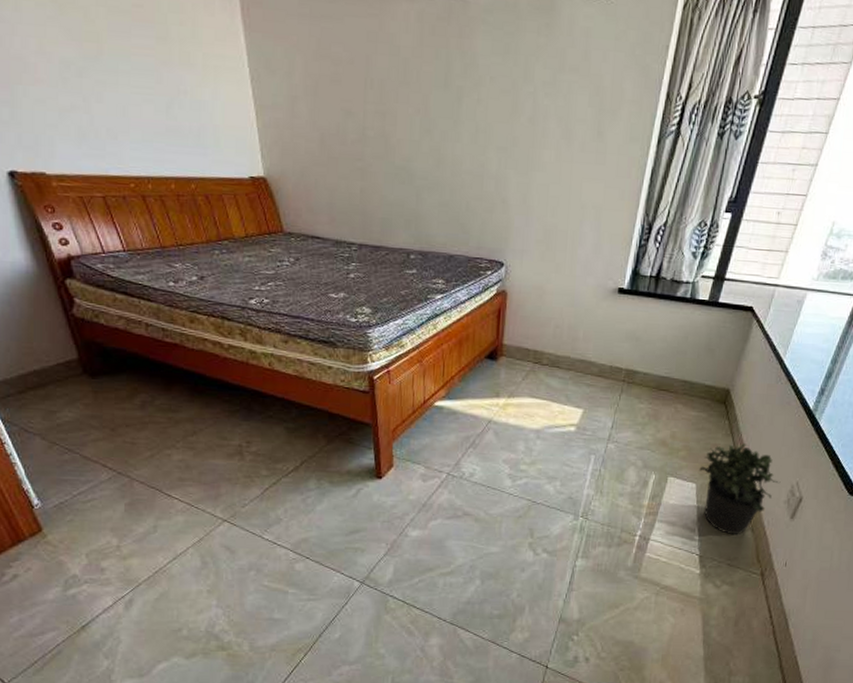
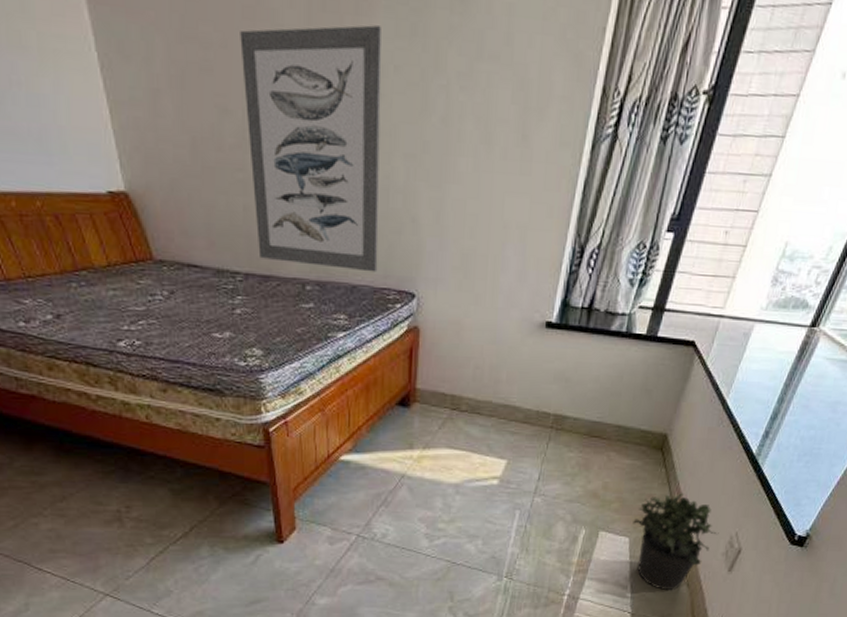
wall art: none [364,45,480,244] -> present [240,25,382,272]

